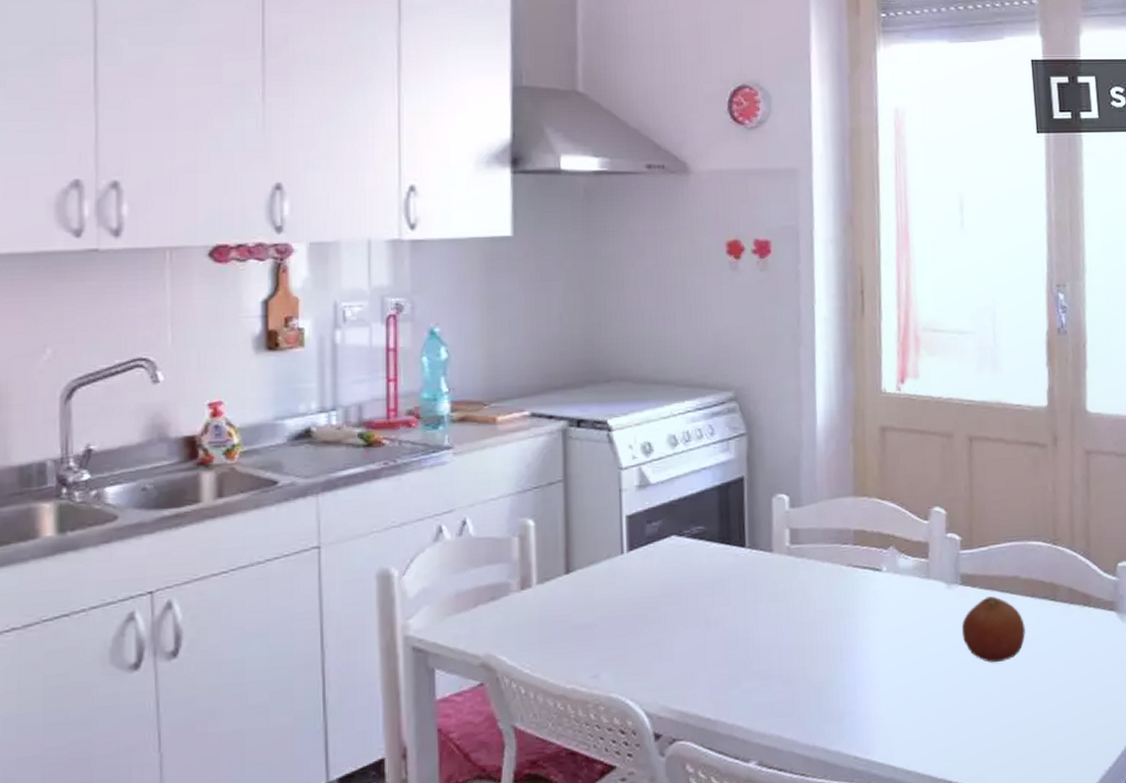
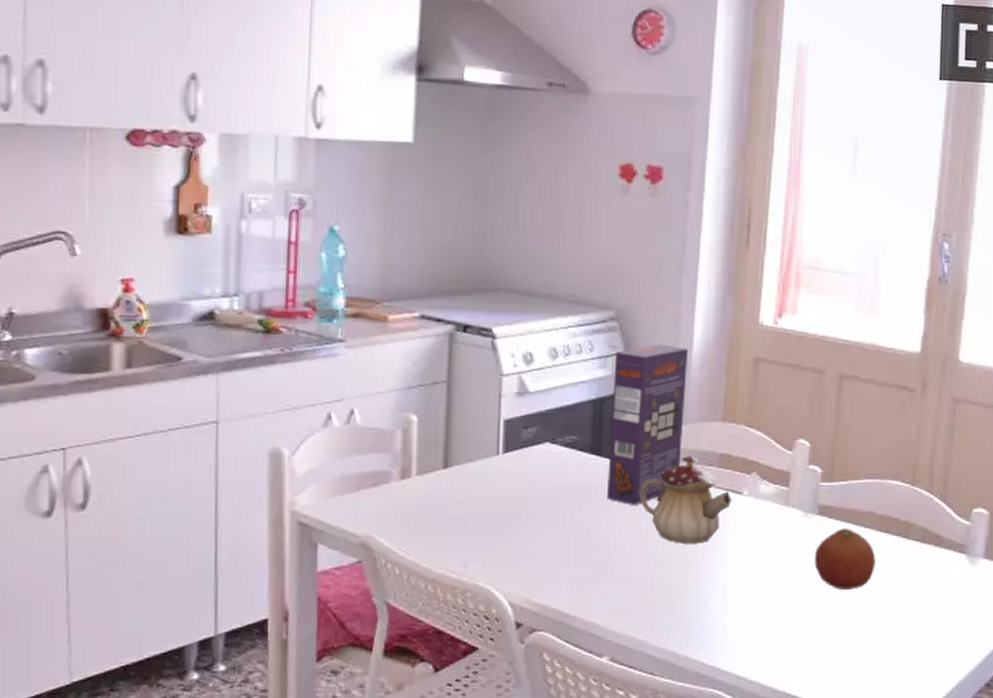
cereal box: none [737,421,815,595] -> present [607,344,689,506]
teapot: none [775,535,871,630] -> present [640,455,732,544]

